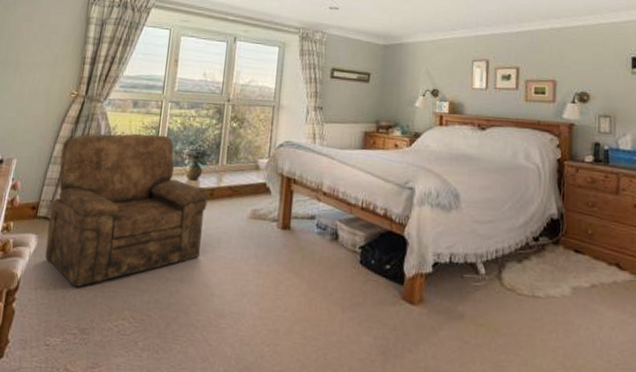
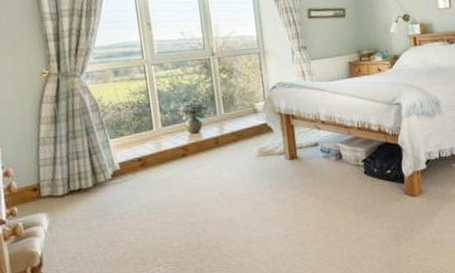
armchair: present [45,133,209,288] -> none [47,97,218,251]

